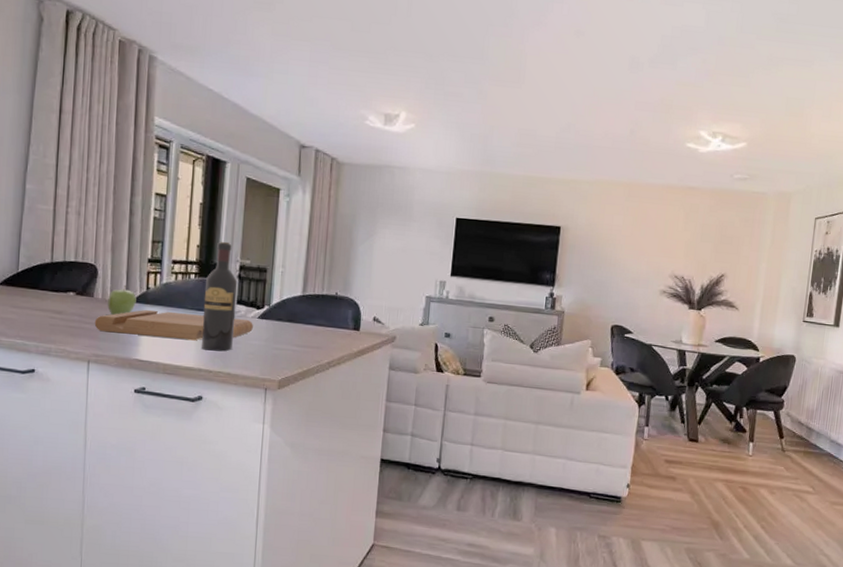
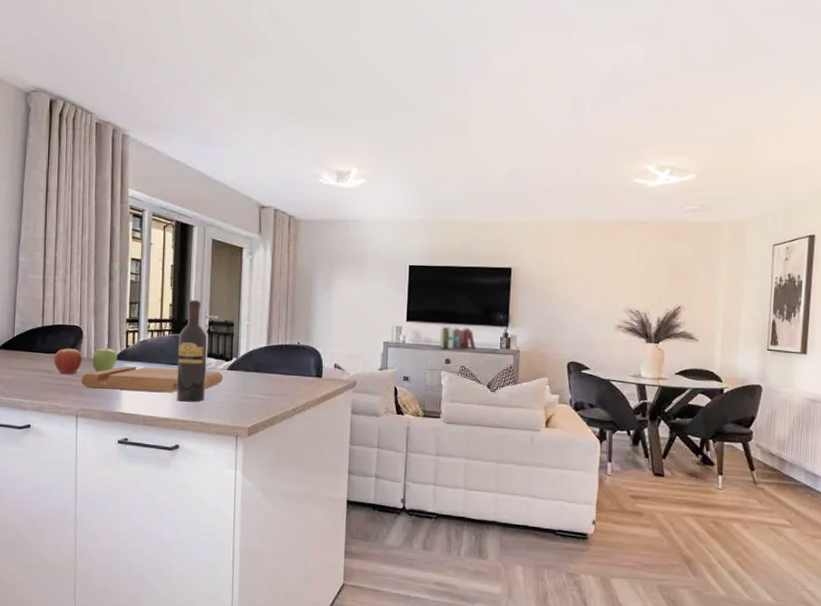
fruit: none [63,285,97,316] -> present [54,346,83,374]
books: none [484,282,520,309] -> present [440,325,476,350]

